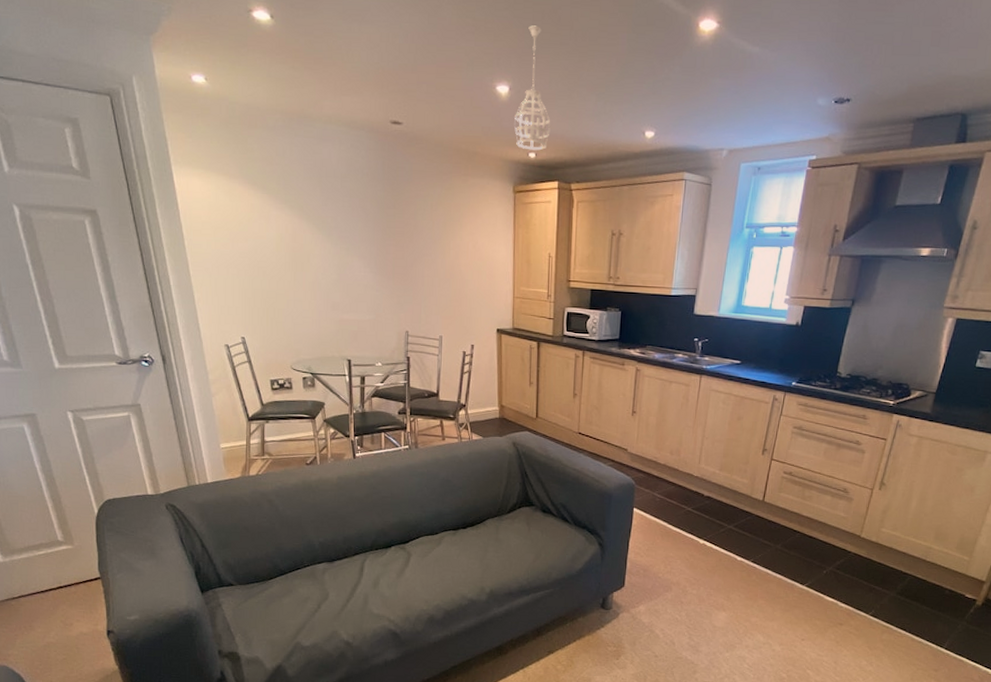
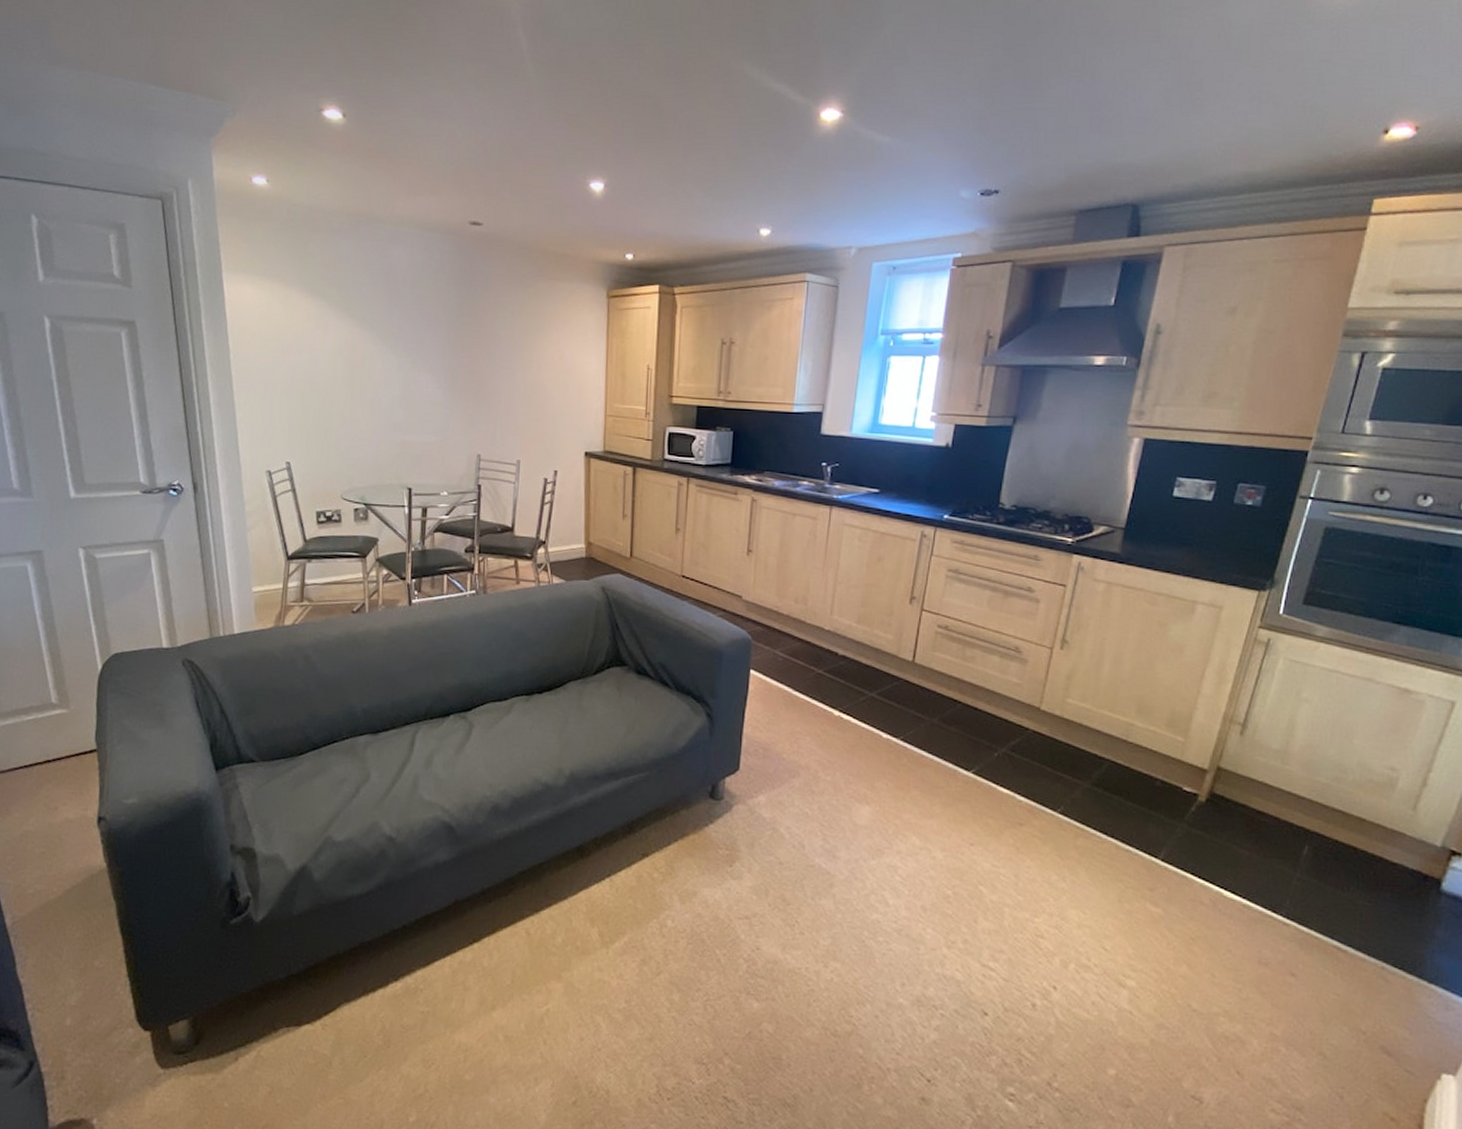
pendant light: present [514,25,551,151] -> none [609,119,651,252]

